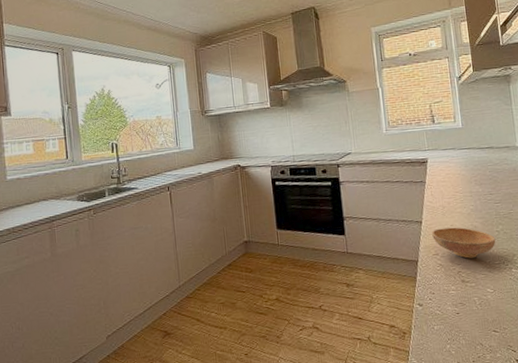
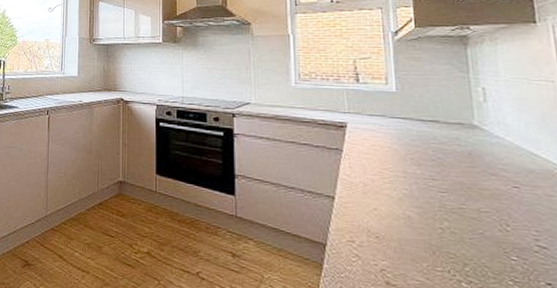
bowl: present [432,227,496,258] -> none [347,209,439,257]

